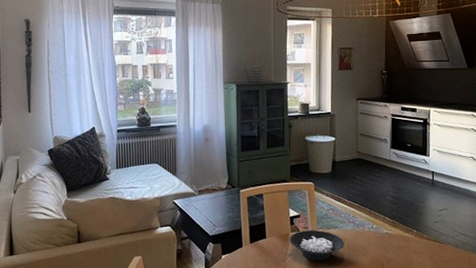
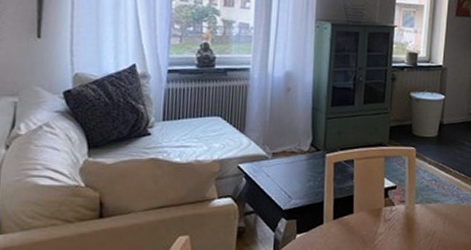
cereal bowl: present [289,229,344,261] -> none [381,203,445,240]

